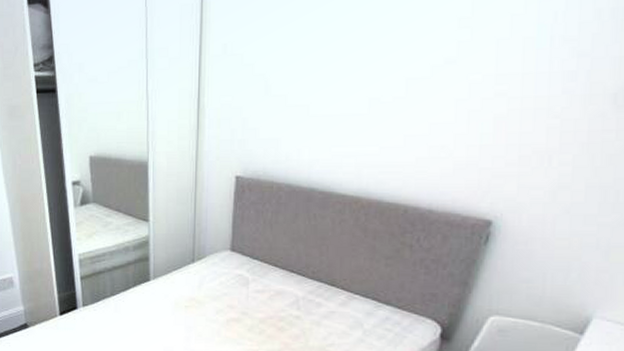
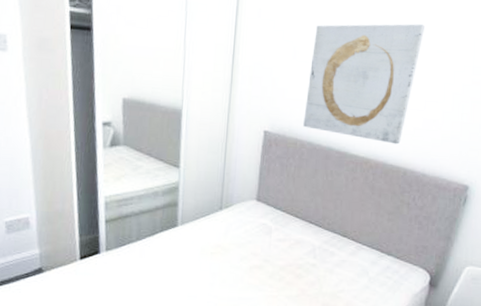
wall art: none [280,32,428,179] -> present [303,24,425,145]

